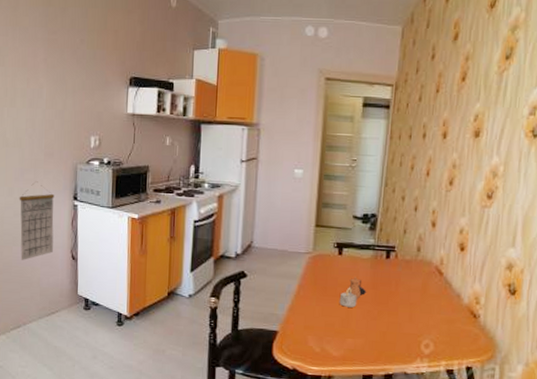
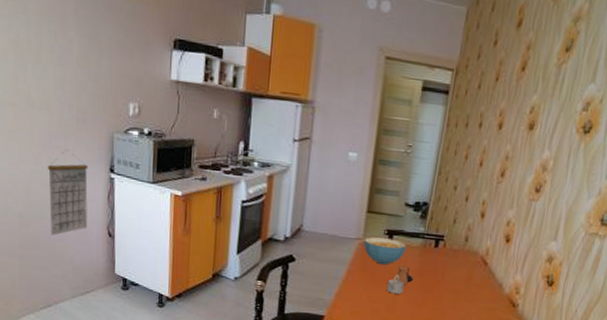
cereal bowl: none [313,250,358,278] -> present [363,237,407,265]

